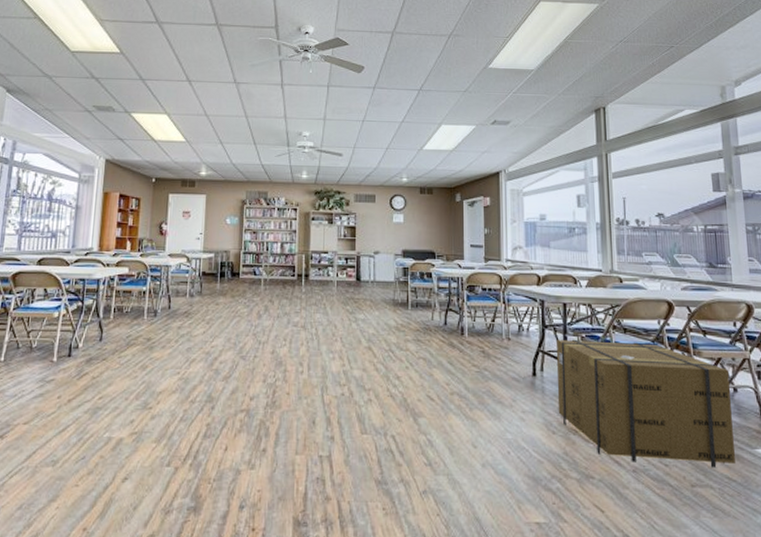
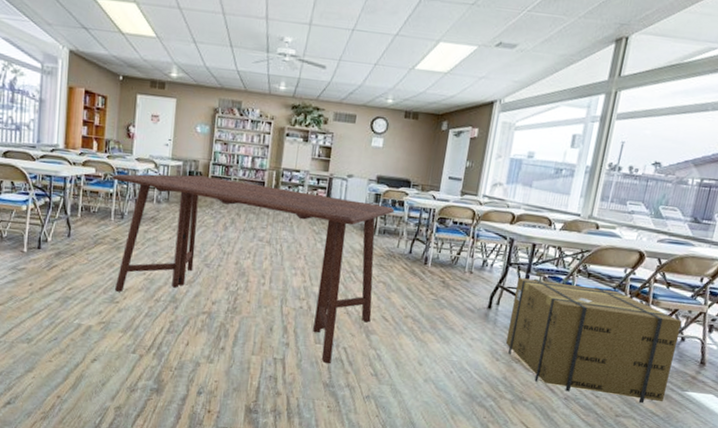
dining table: none [146,265,424,457] -> present [113,174,395,364]

